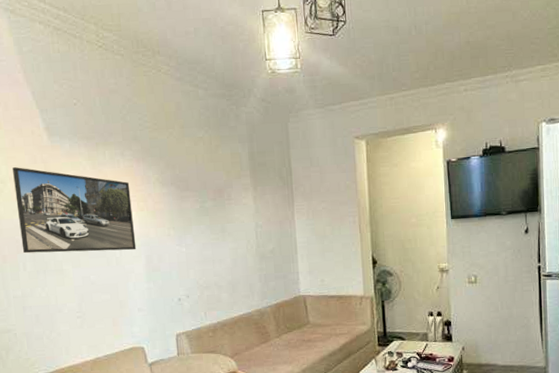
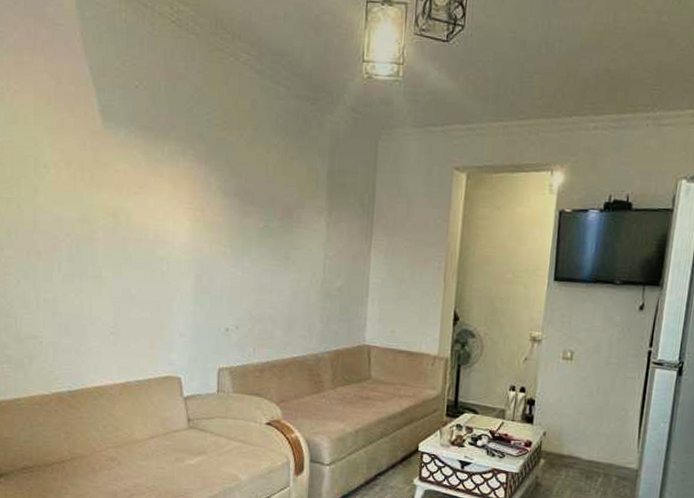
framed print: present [12,167,137,254] -> none [58,152,188,266]

